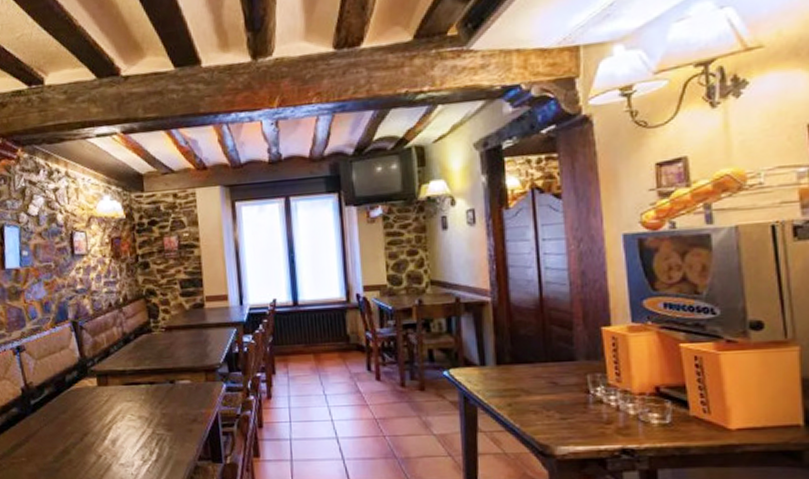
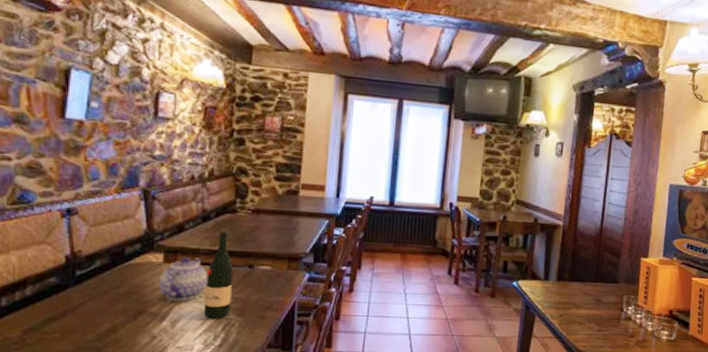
teapot: none [96,378,137,420] -> present [159,256,208,301]
wine bottle: none [134,348,160,436] -> present [203,228,234,319]

